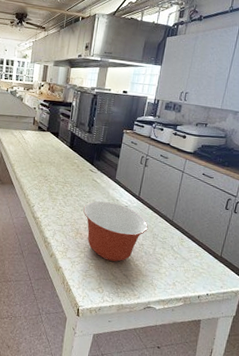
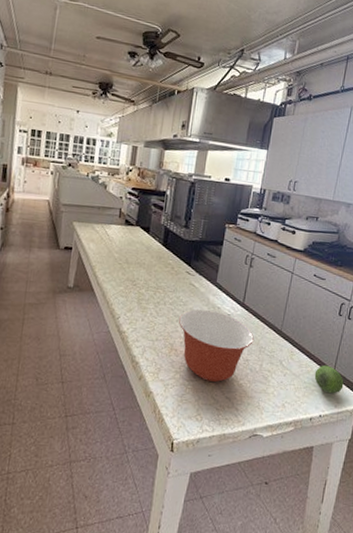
fruit: none [202,251,230,277] -> present [314,365,344,394]

